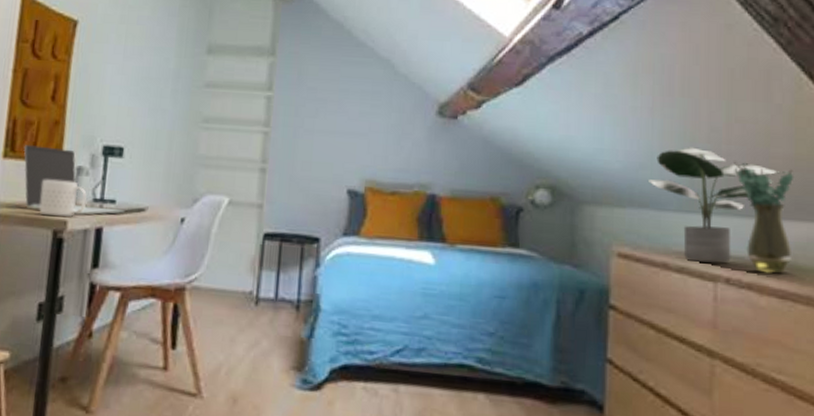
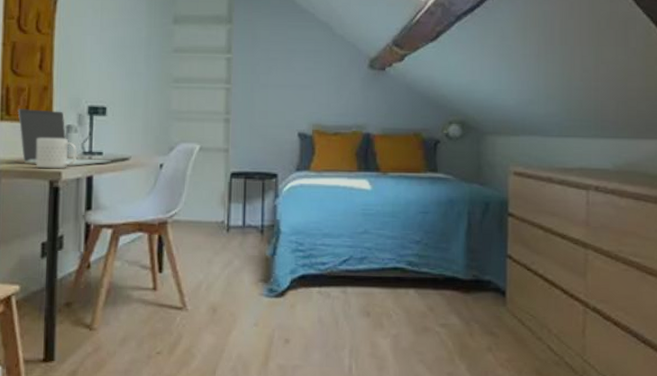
potted plant: present [649,147,781,264] -> none [536,85,635,175]
vase: present [734,161,794,273] -> none [601,95,646,181]

